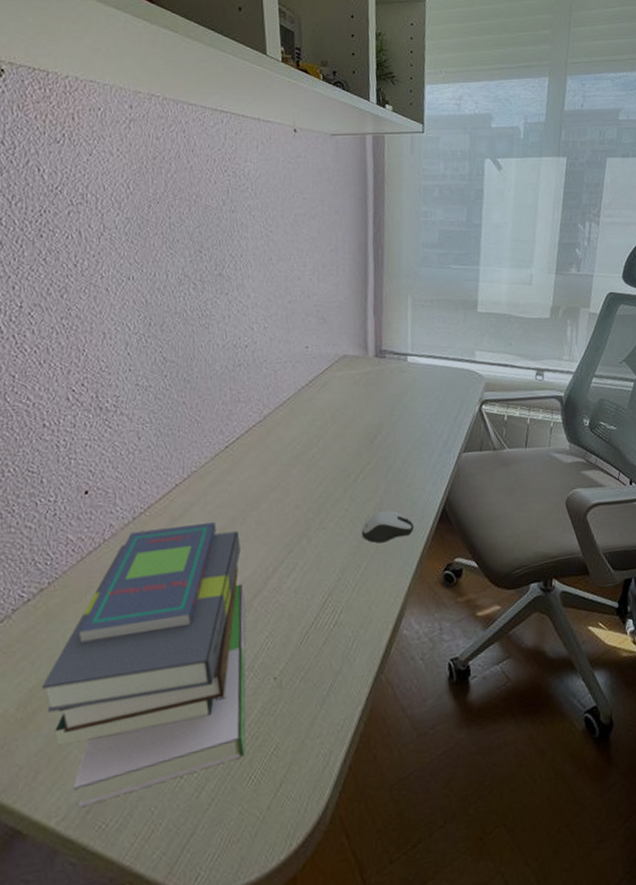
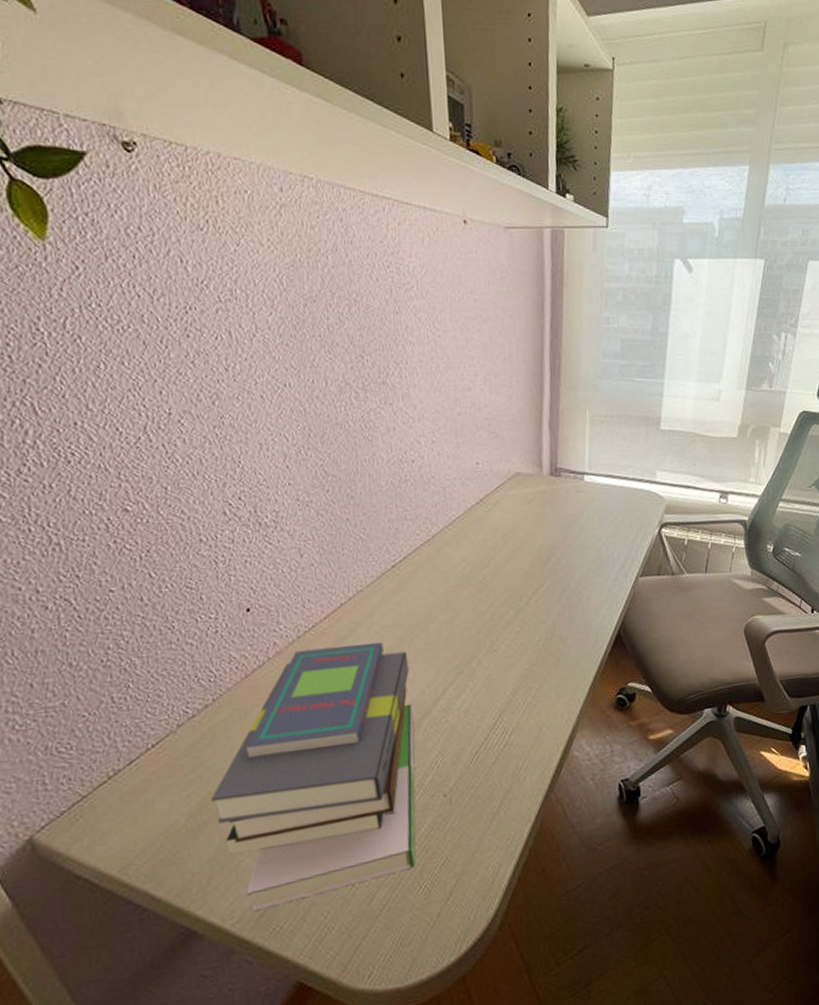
computer mouse: present [361,510,414,544] -> none [533,633,587,667]

